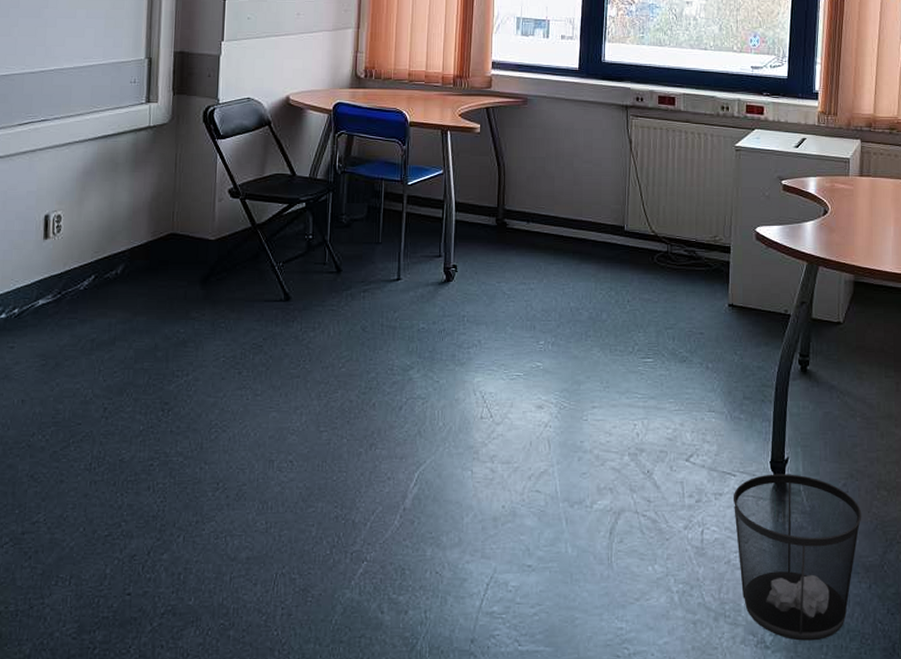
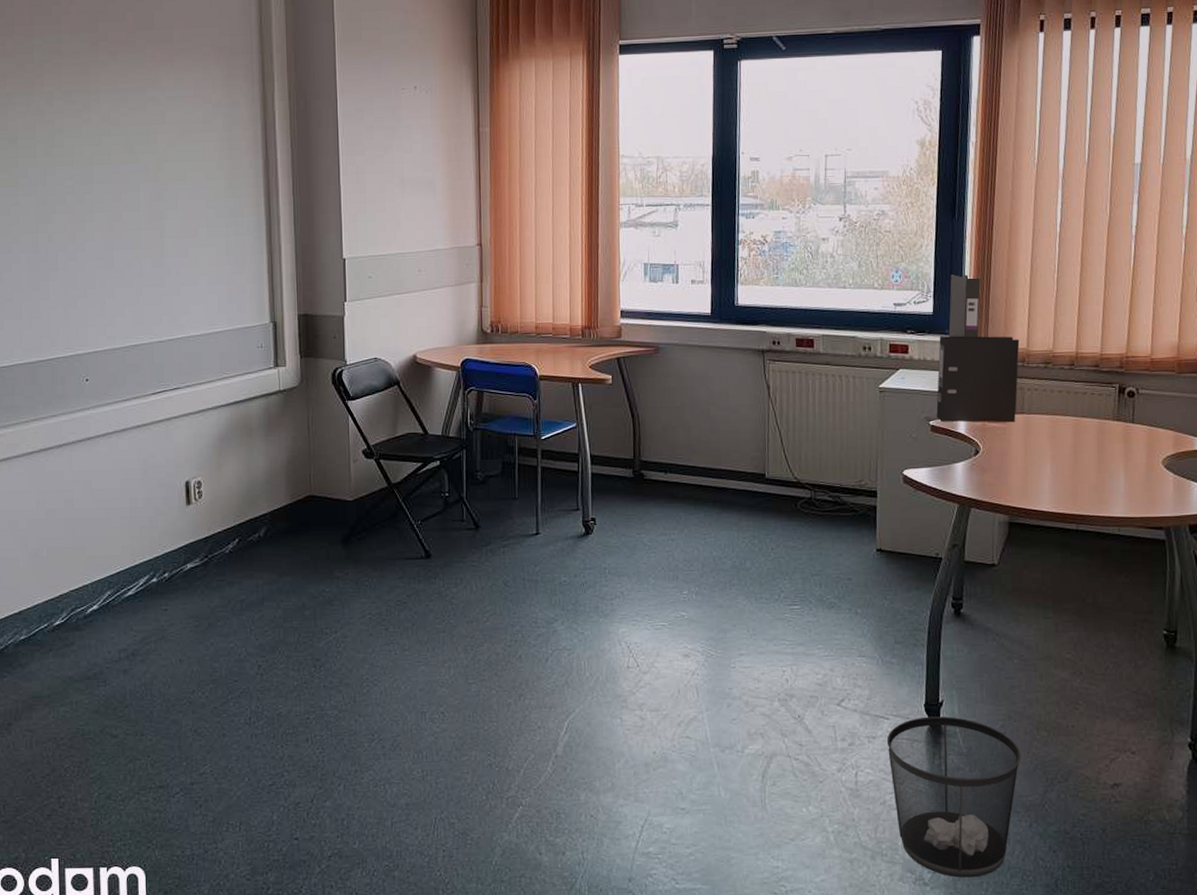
binder: none [788,99,867,185] -> present [936,335,1020,423]
binder: none [801,41,832,102] -> present [948,274,981,338]

